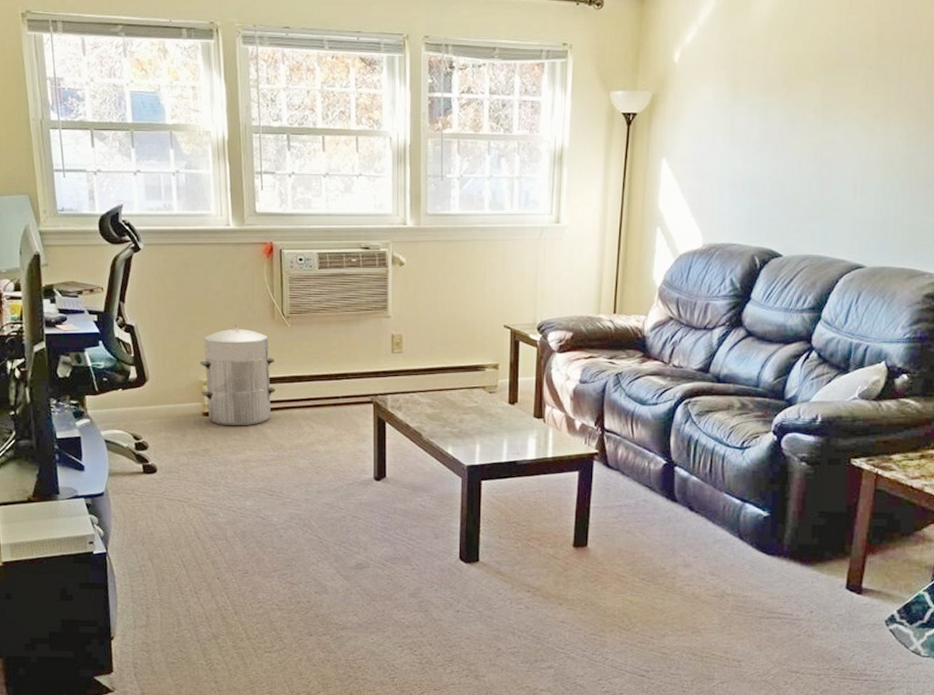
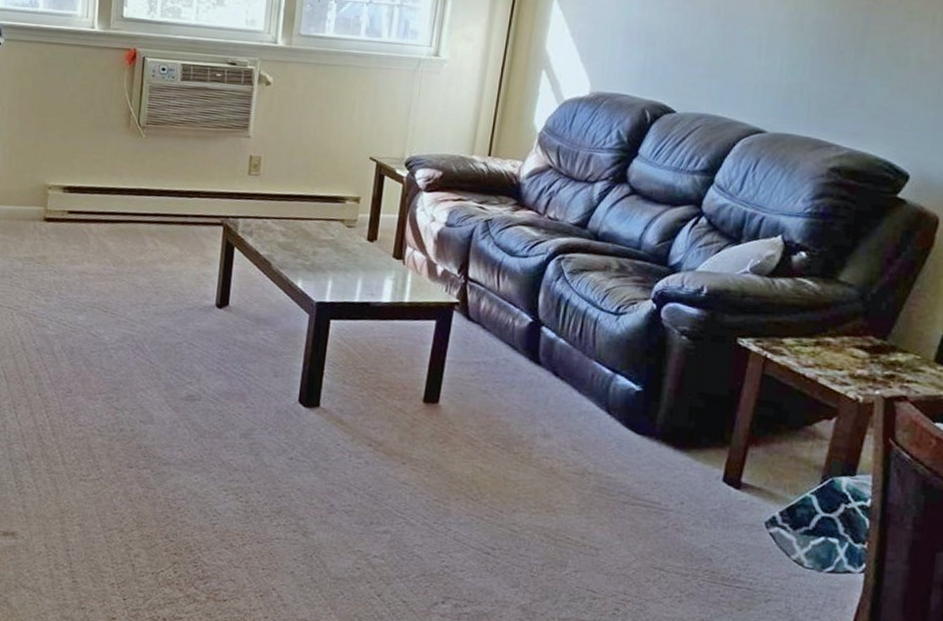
waste bin: present [199,325,275,426] -> none [45,130,125,236]

